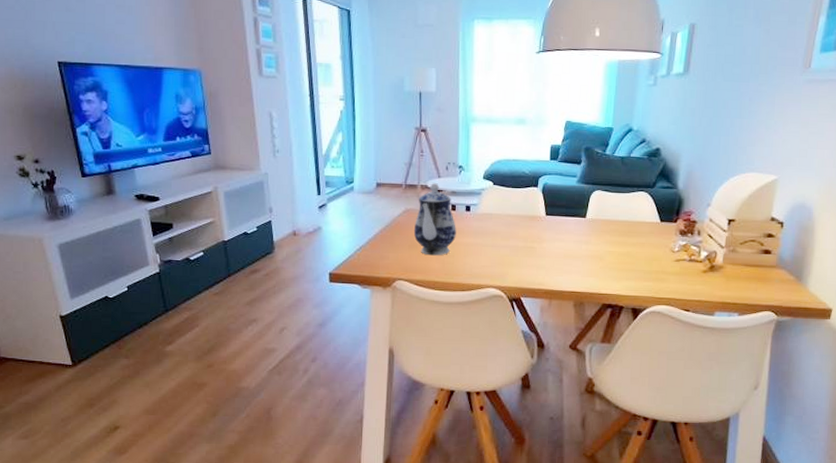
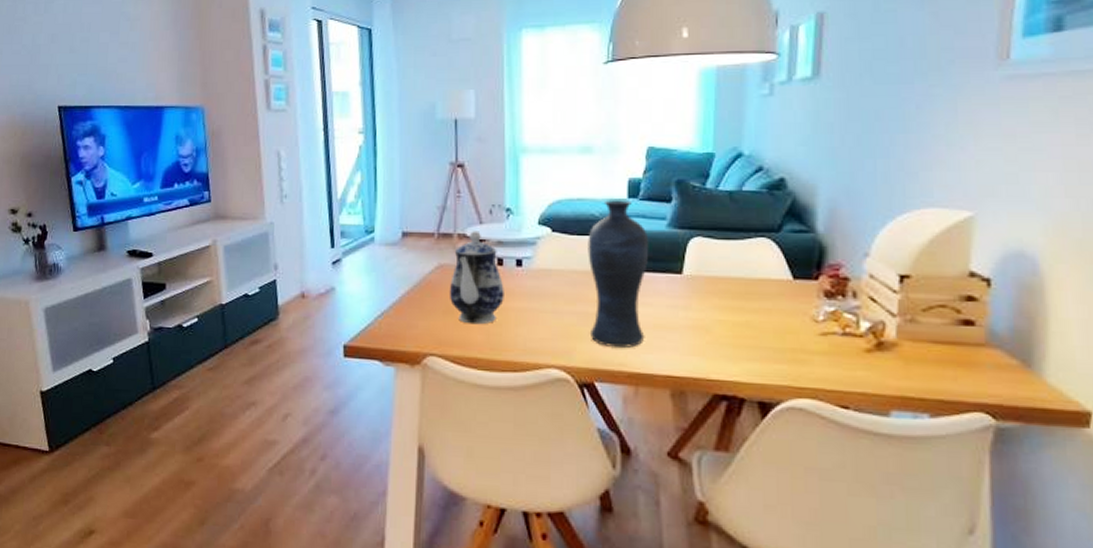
vase: none [518,160,564,272] -> present [588,199,649,348]

